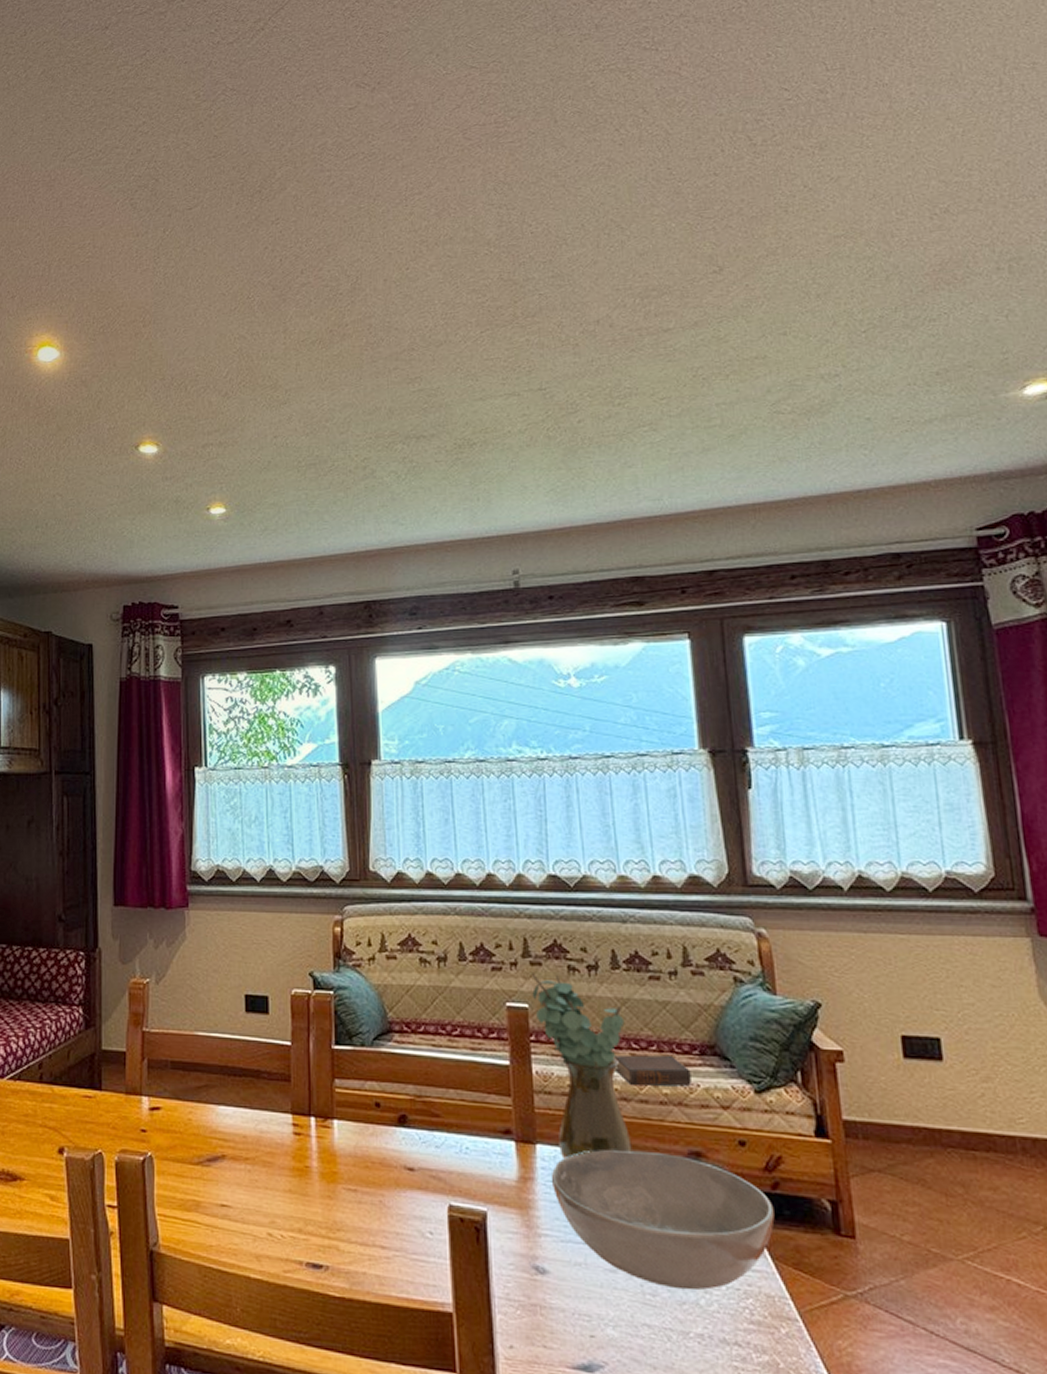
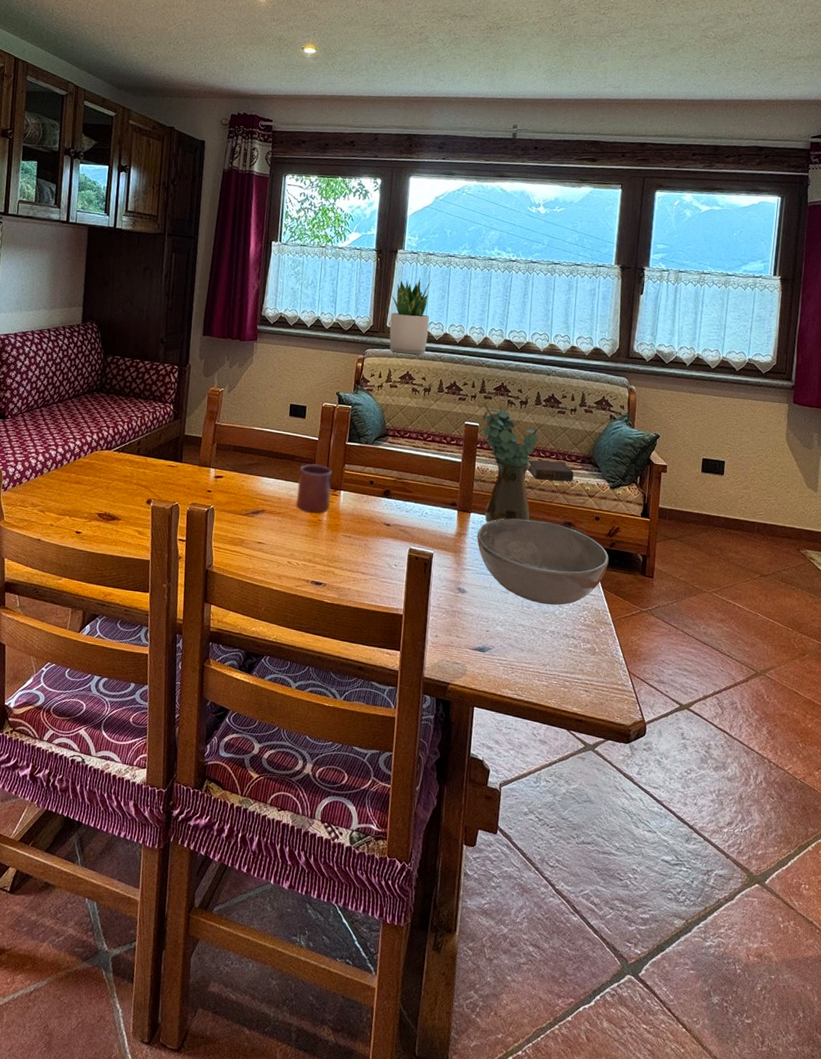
mug: none [267,1081,320,1156] -> present [296,464,333,513]
planter: none [369,795,432,908] -> present [389,277,432,355]

